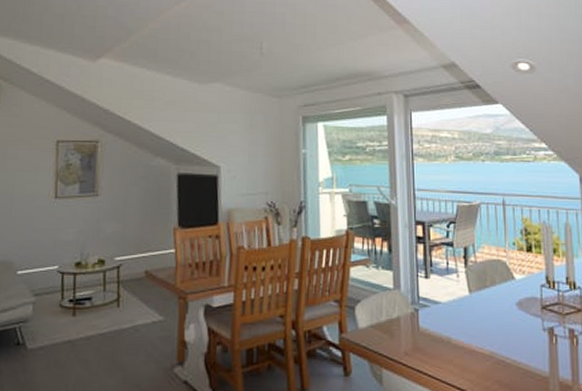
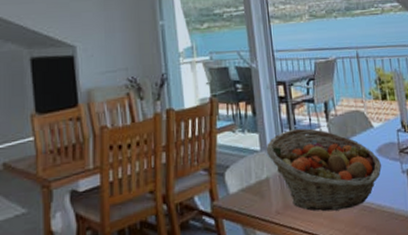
fruit basket: none [399,271,520,360] -> present [266,128,381,212]

